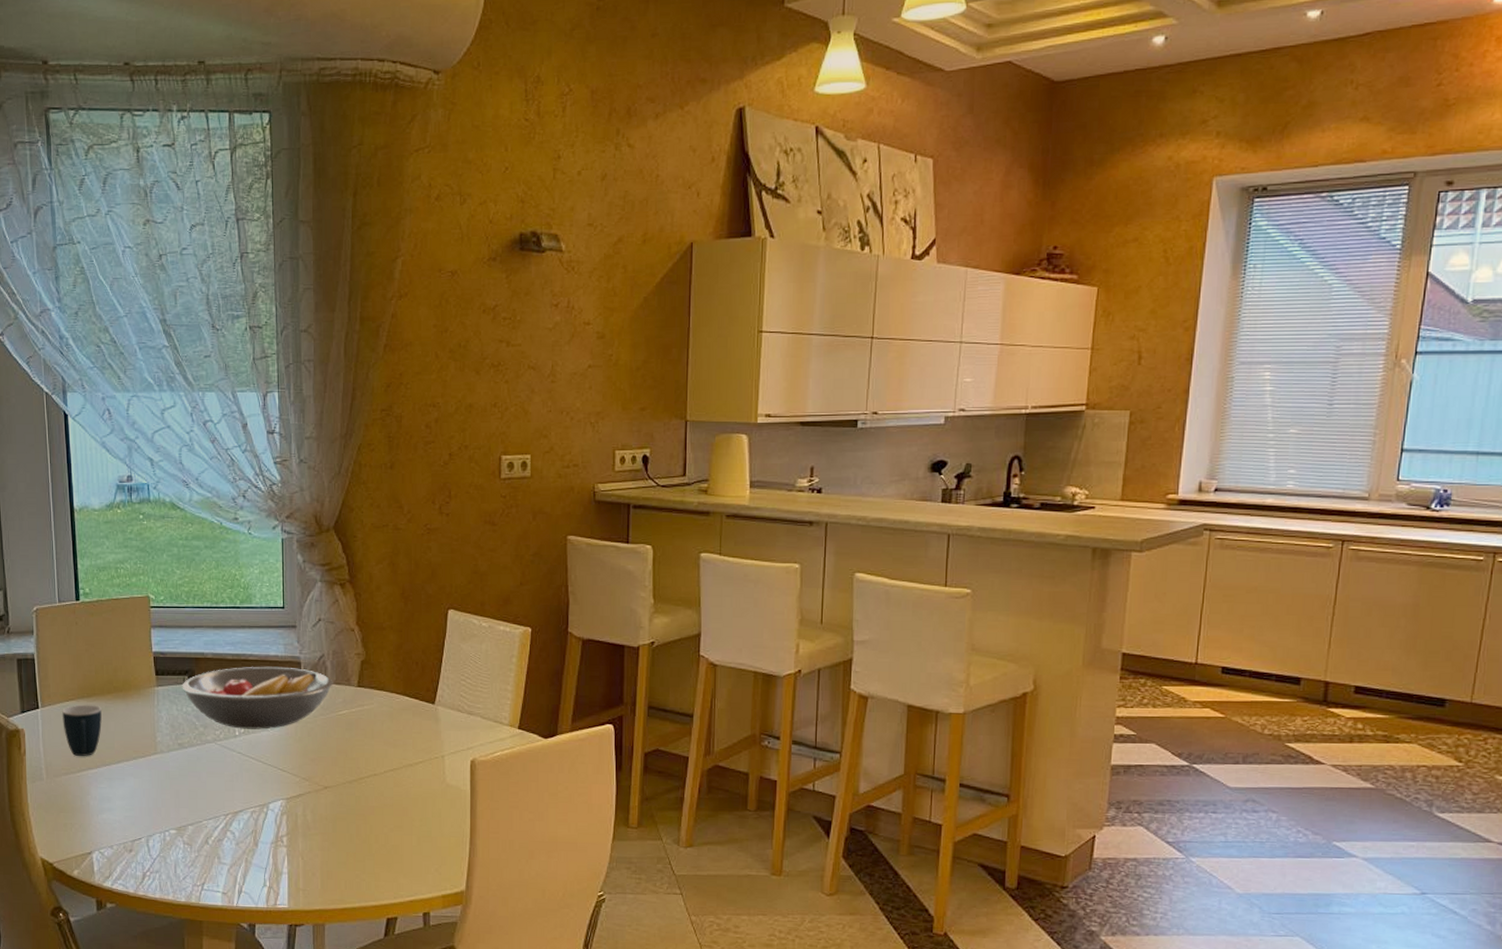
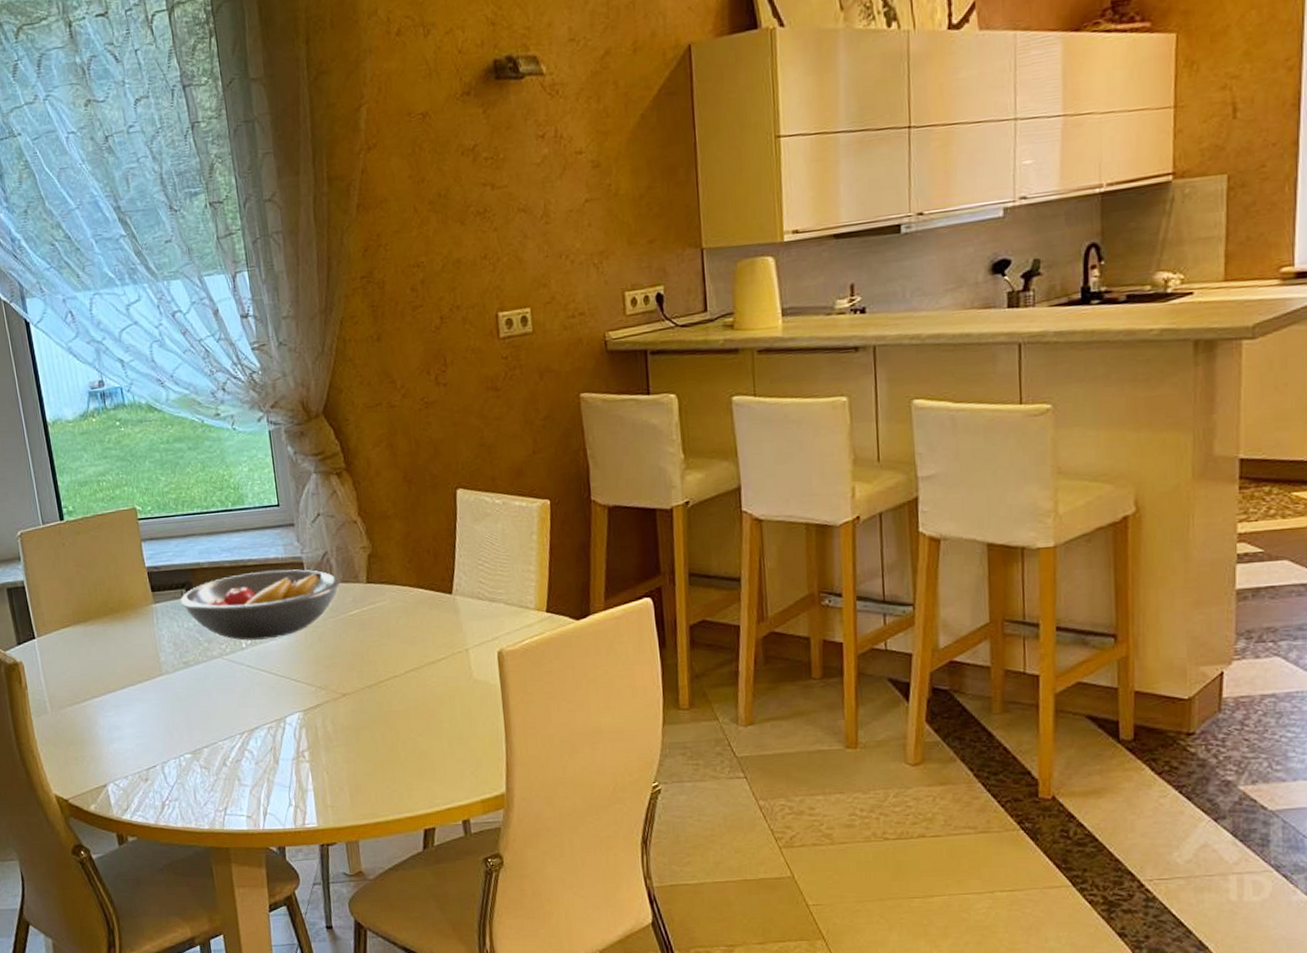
mug: present [62,704,102,757] -> none [59,629,102,686]

